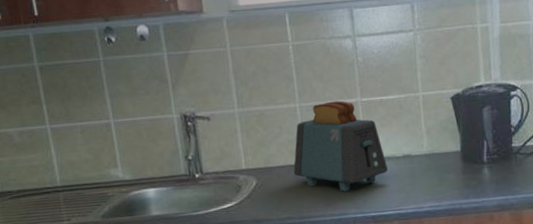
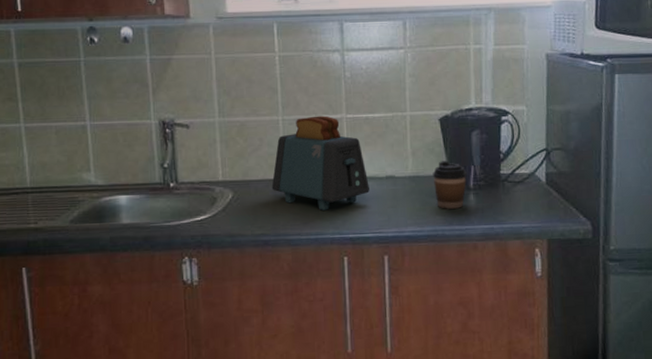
coffee cup: none [447,137,481,184] -> present [432,161,467,209]

